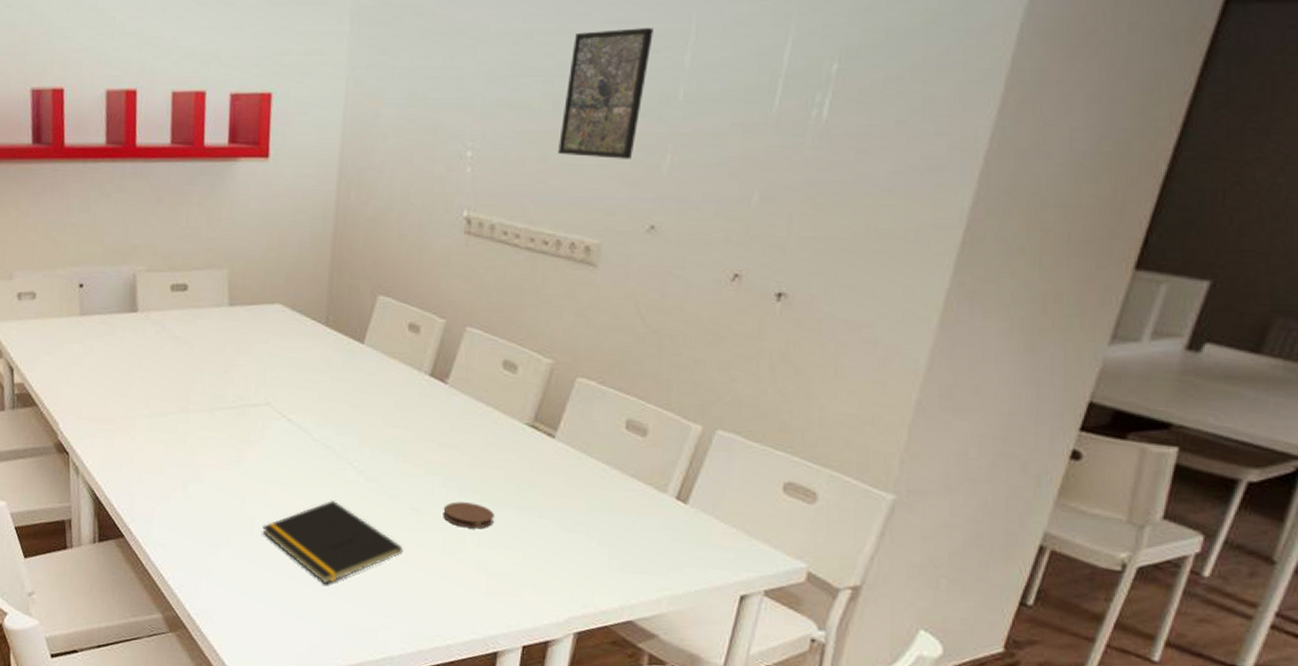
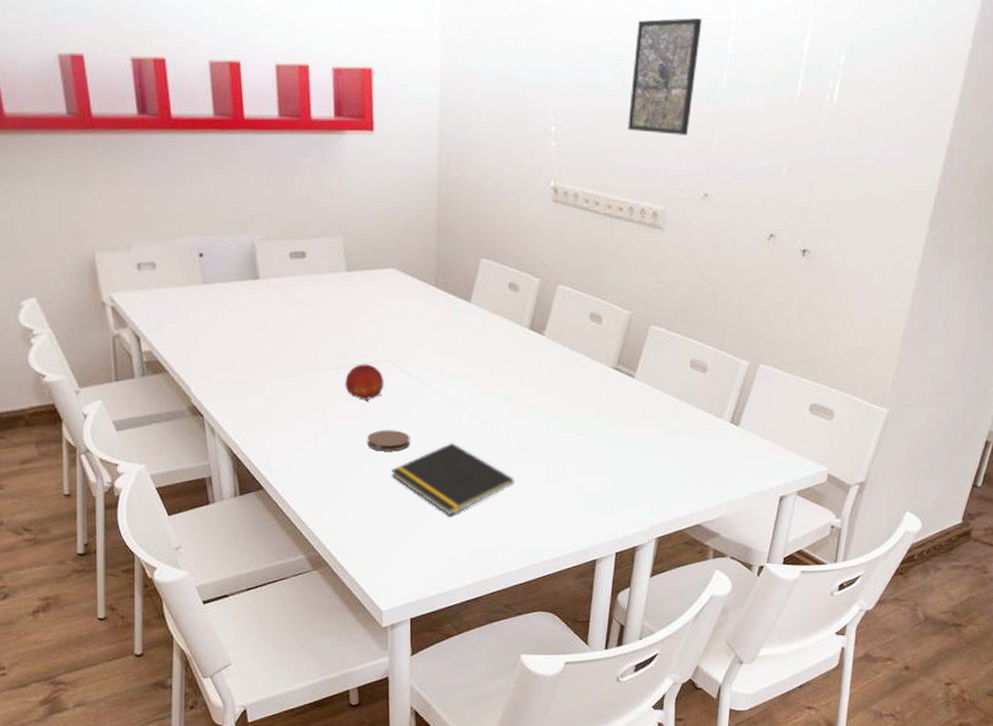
fruit: none [219,406,262,448] -> present [345,364,384,402]
coaster: none [238,480,286,506] -> present [367,430,410,452]
coaster: present [443,501,494,529] -> none [546,437,588,459]

